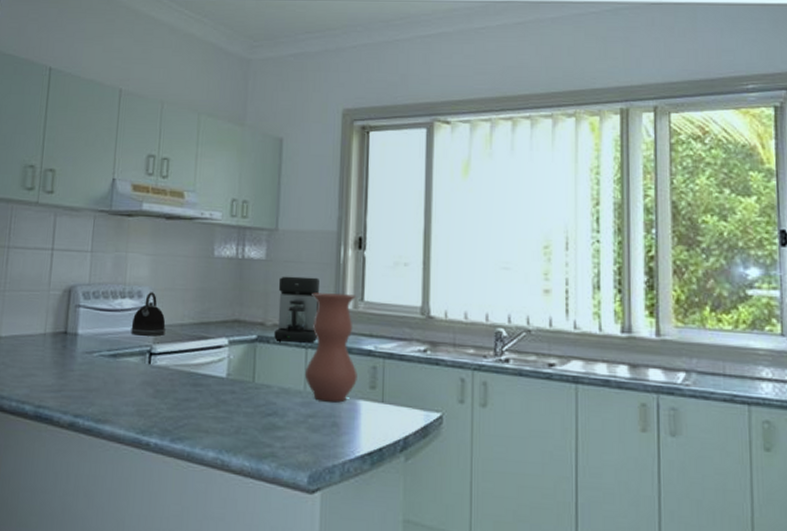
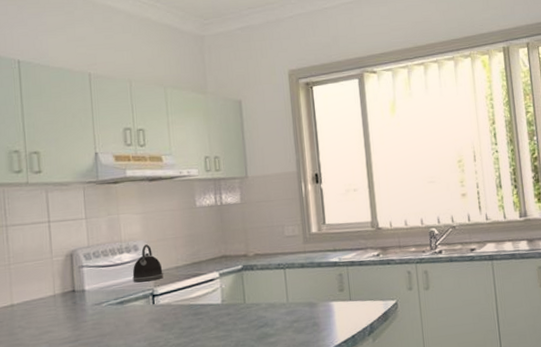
coffee maker: present [274,276,319,343] -> none [254,211,292,267]
vase: present [304,292,357,402] -> none [283,220,328,308]

